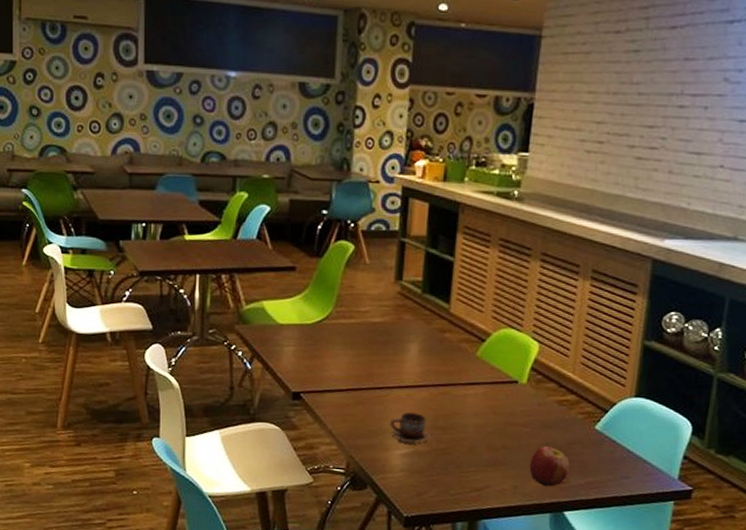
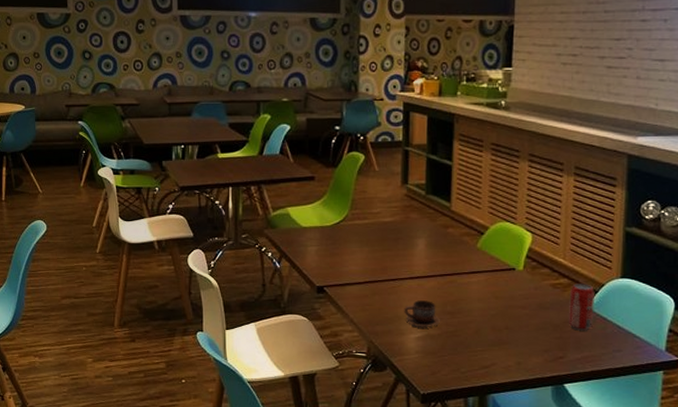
apple: present [529,446,570,487] -> none [530,326,566,362]
beverage can: none [572,401,604,454] -> present [568,283,594,331]

